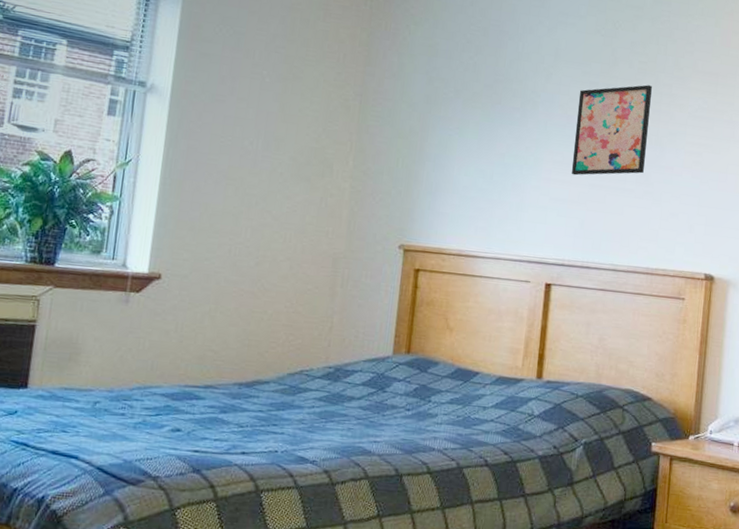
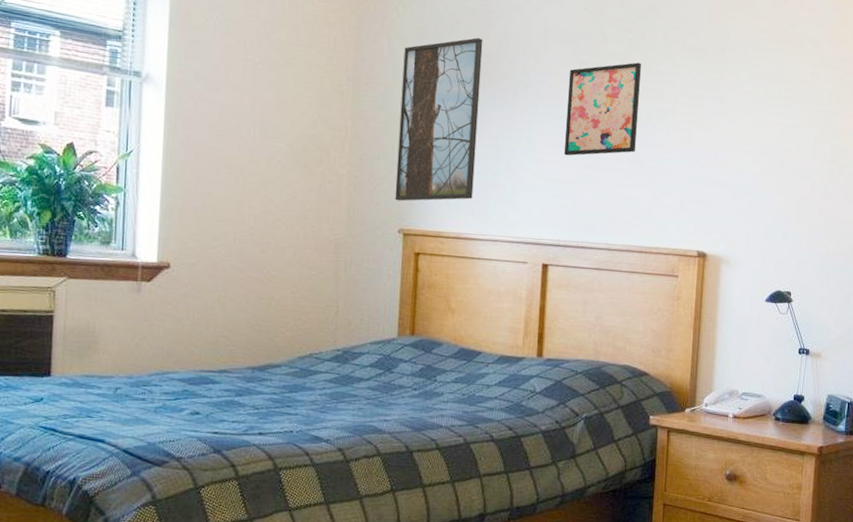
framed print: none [397,56,494,217] -> present [395,37,483,202]

